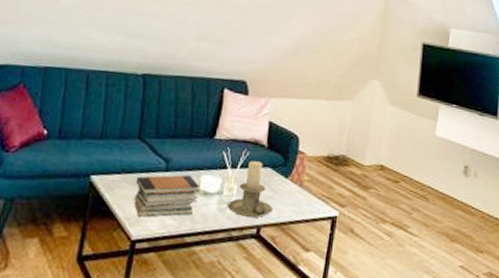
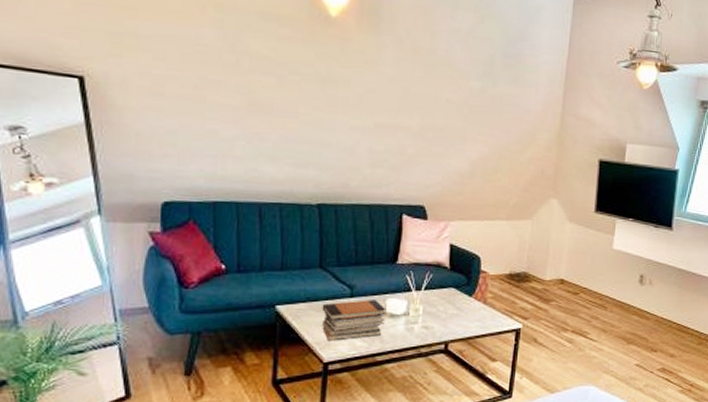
candle holder: present [227,161,273,218] -> none [415,283,459,334]

